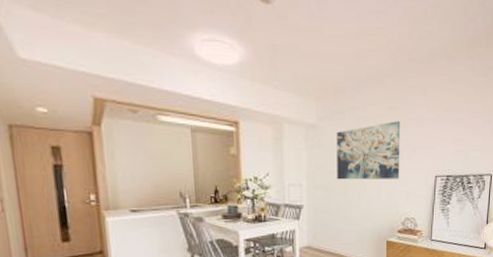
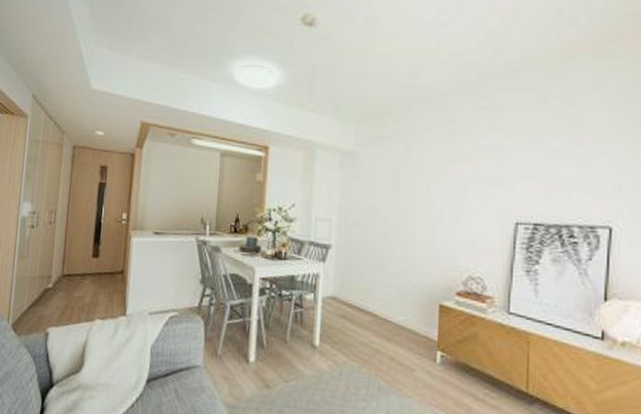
wall art: present [336,121,401,180] -> none [376,149,464,223]

